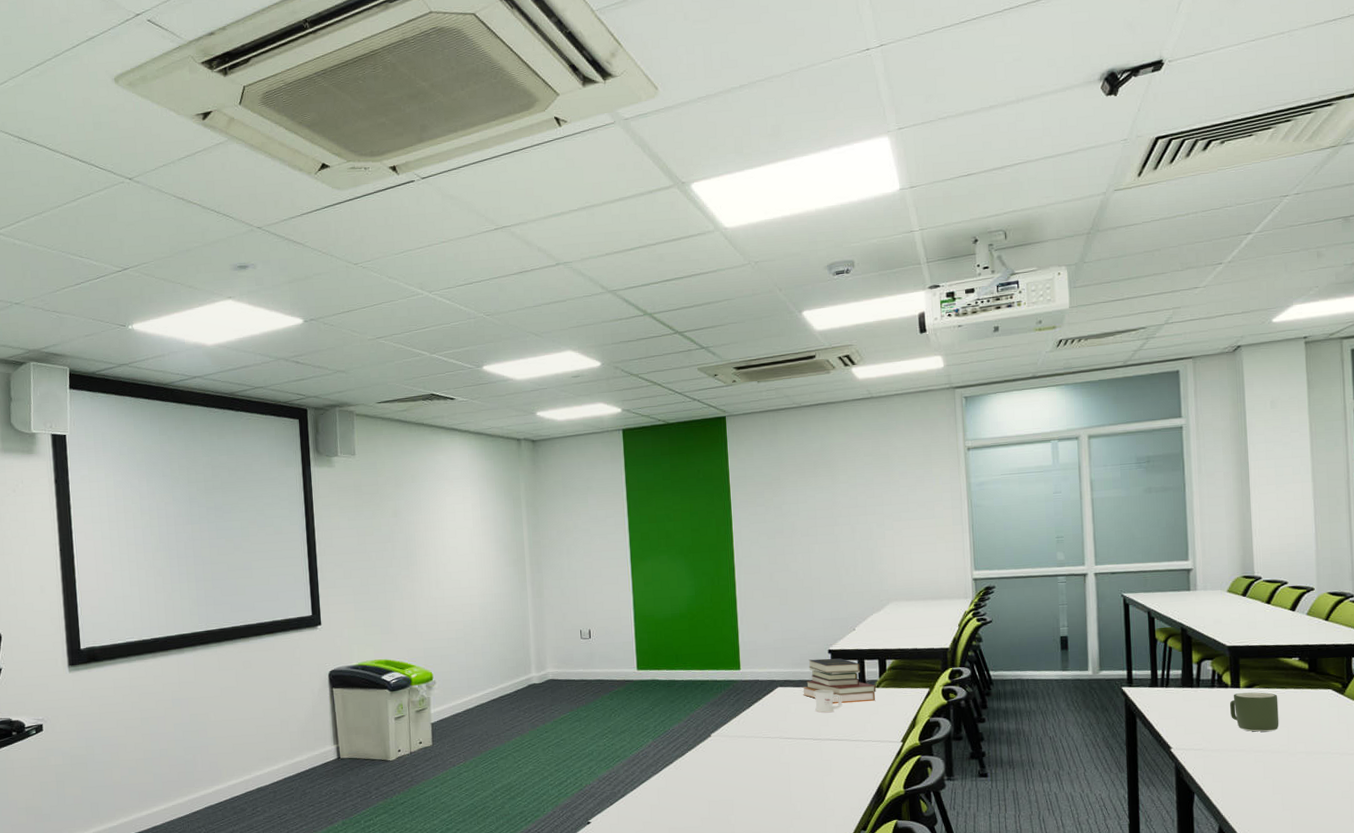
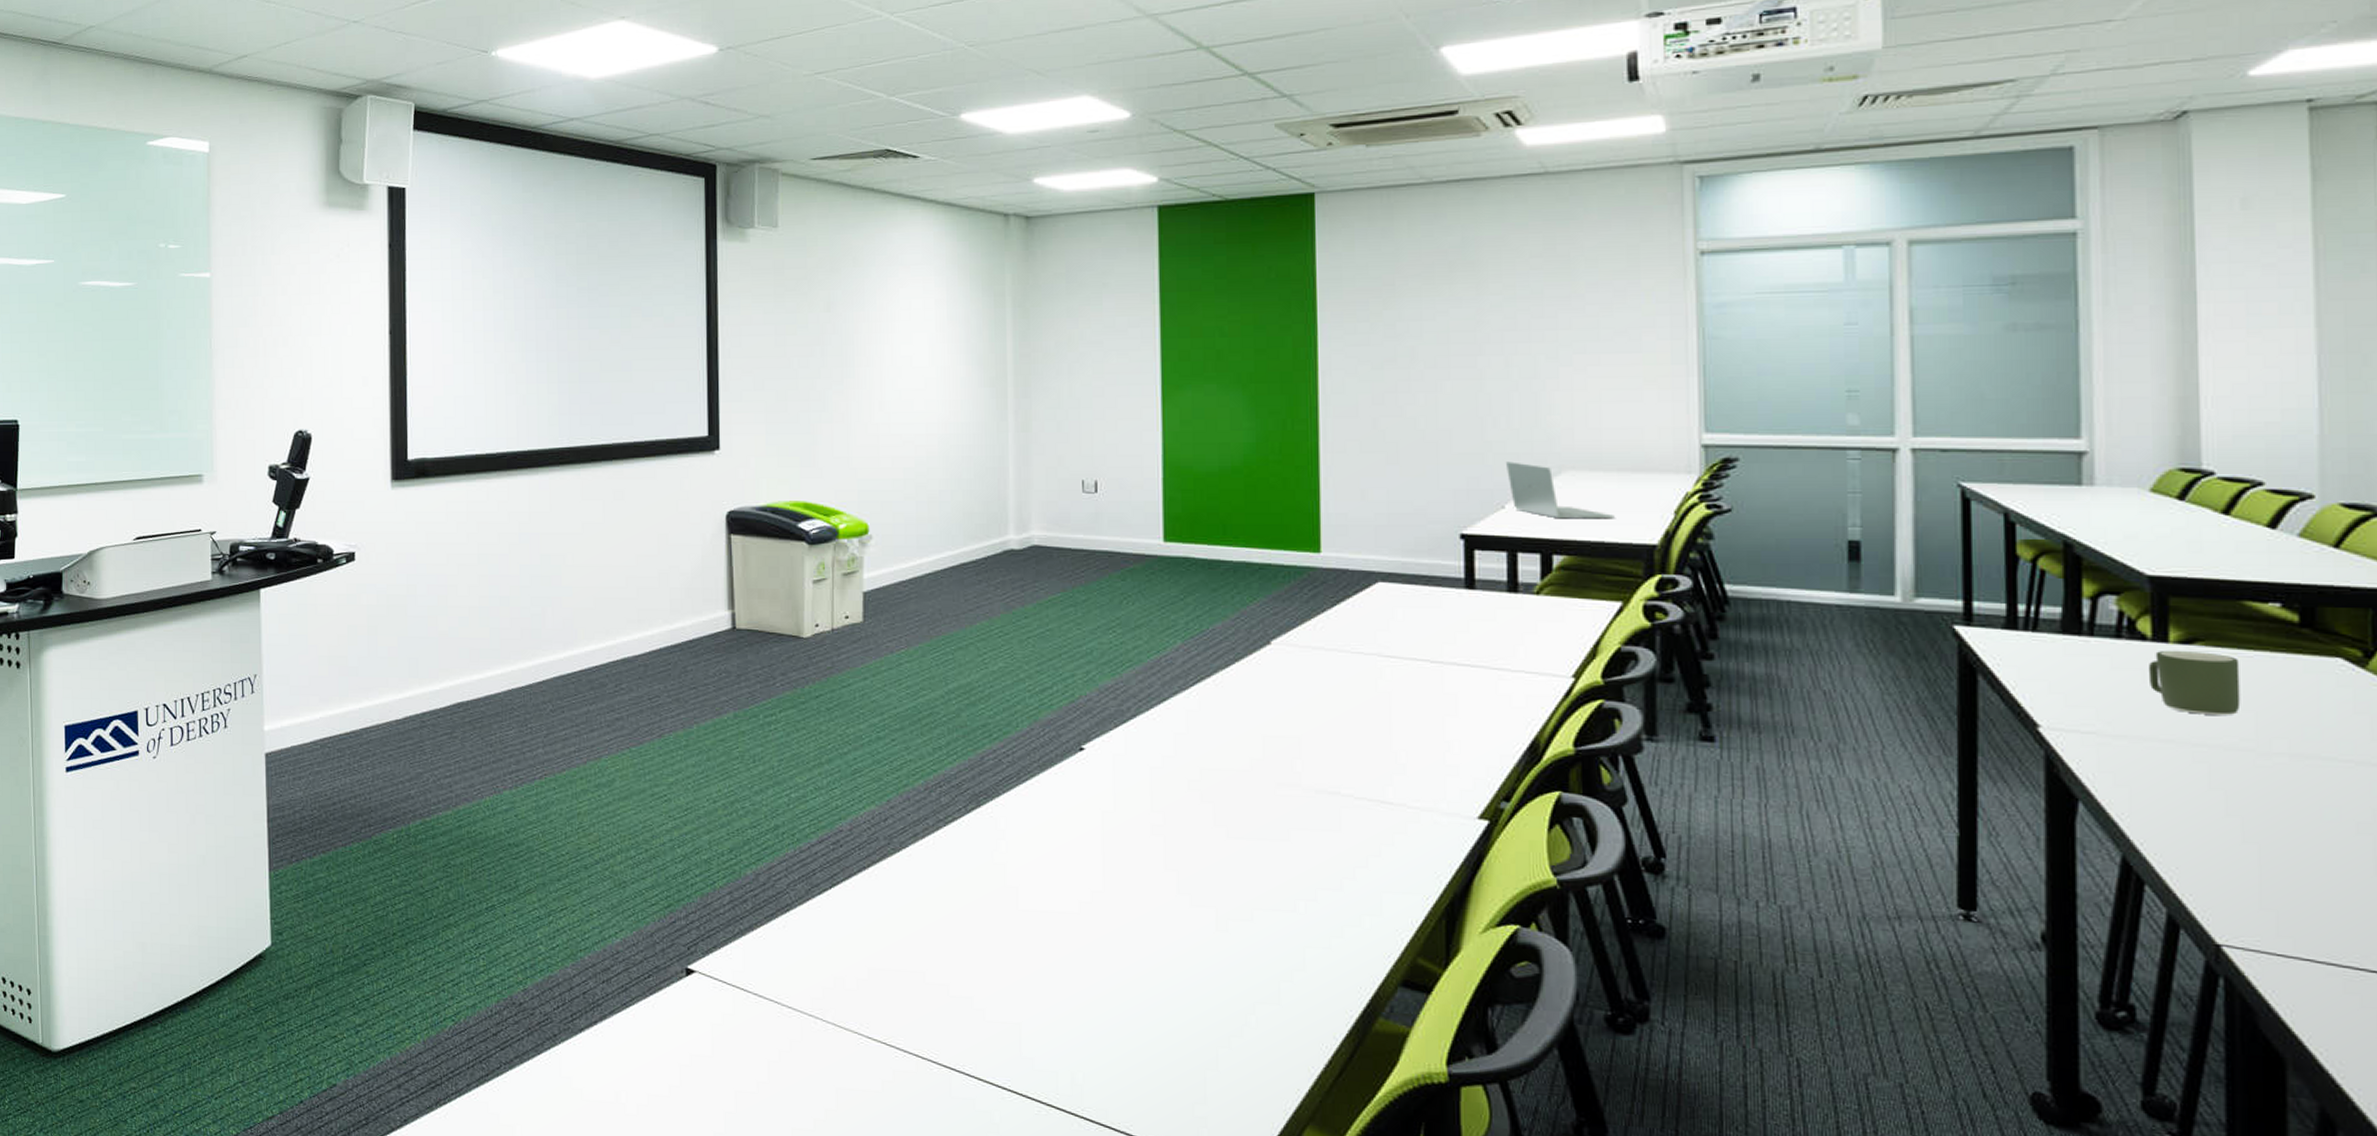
books: present [802,658,876,703] -> none [1417,546,1535,613]
mug: present [813,689,843,713] -> none [1434,591,1479,626]
laptop: none [855,598,923,635] -> present [1506,461,1614,519]

